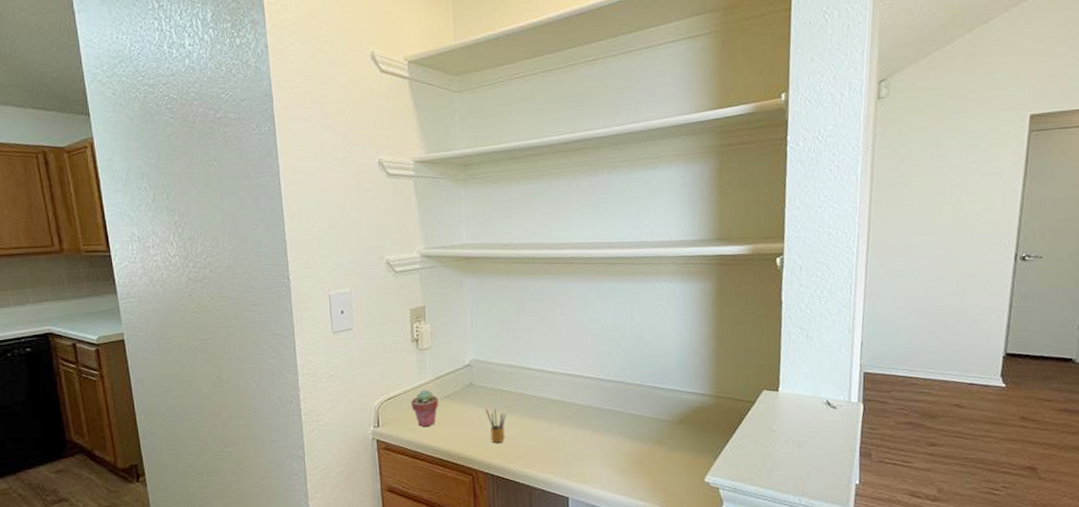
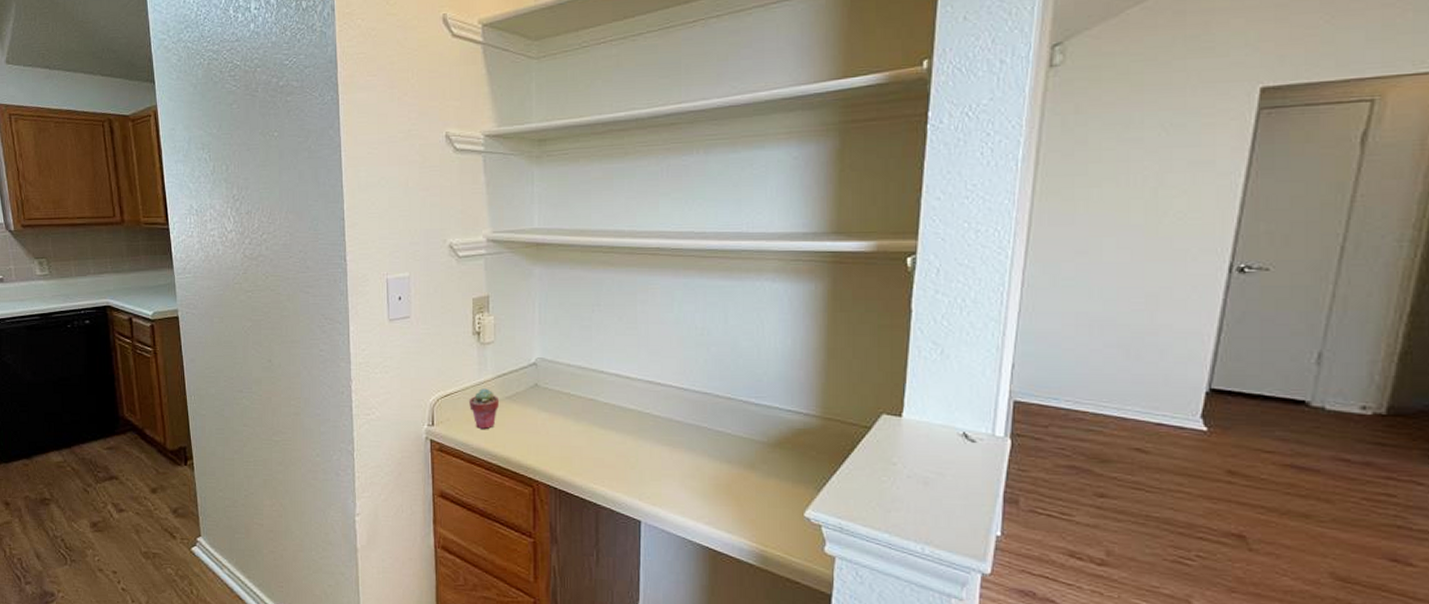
pencil box: present [485,408,506,443] -> none [550,414,574,453]

